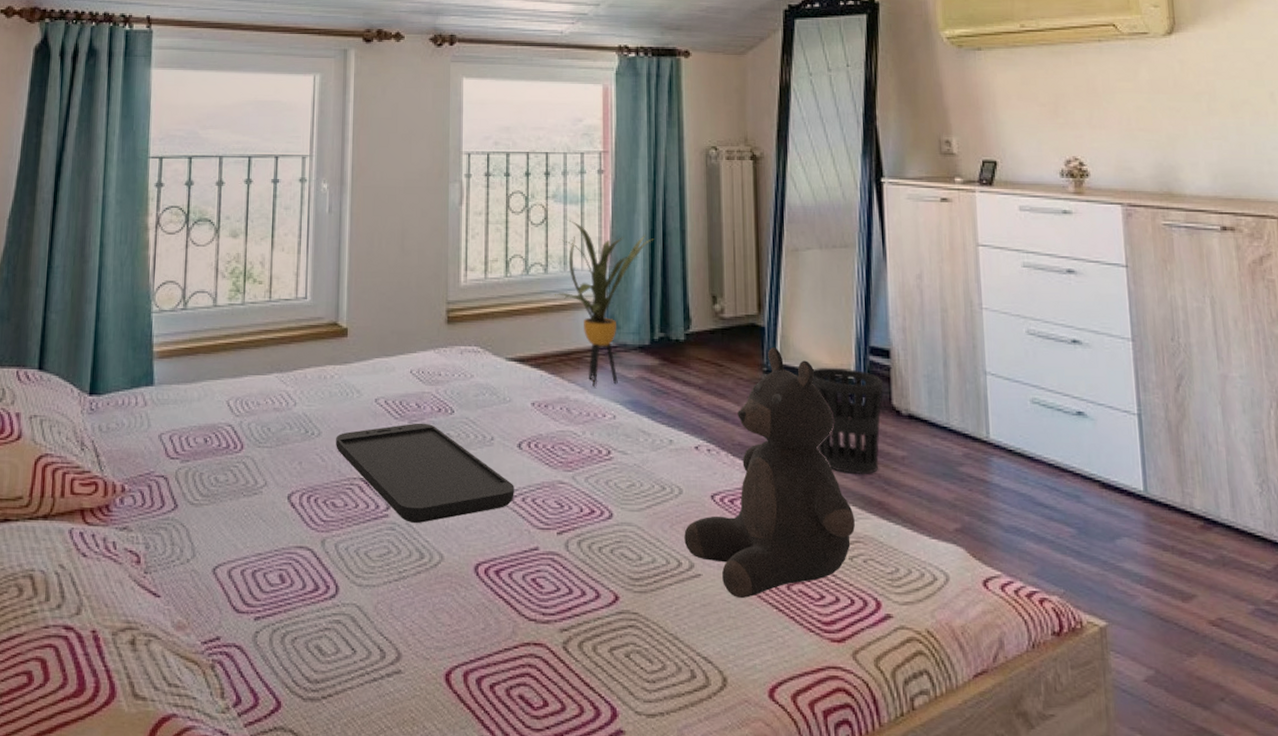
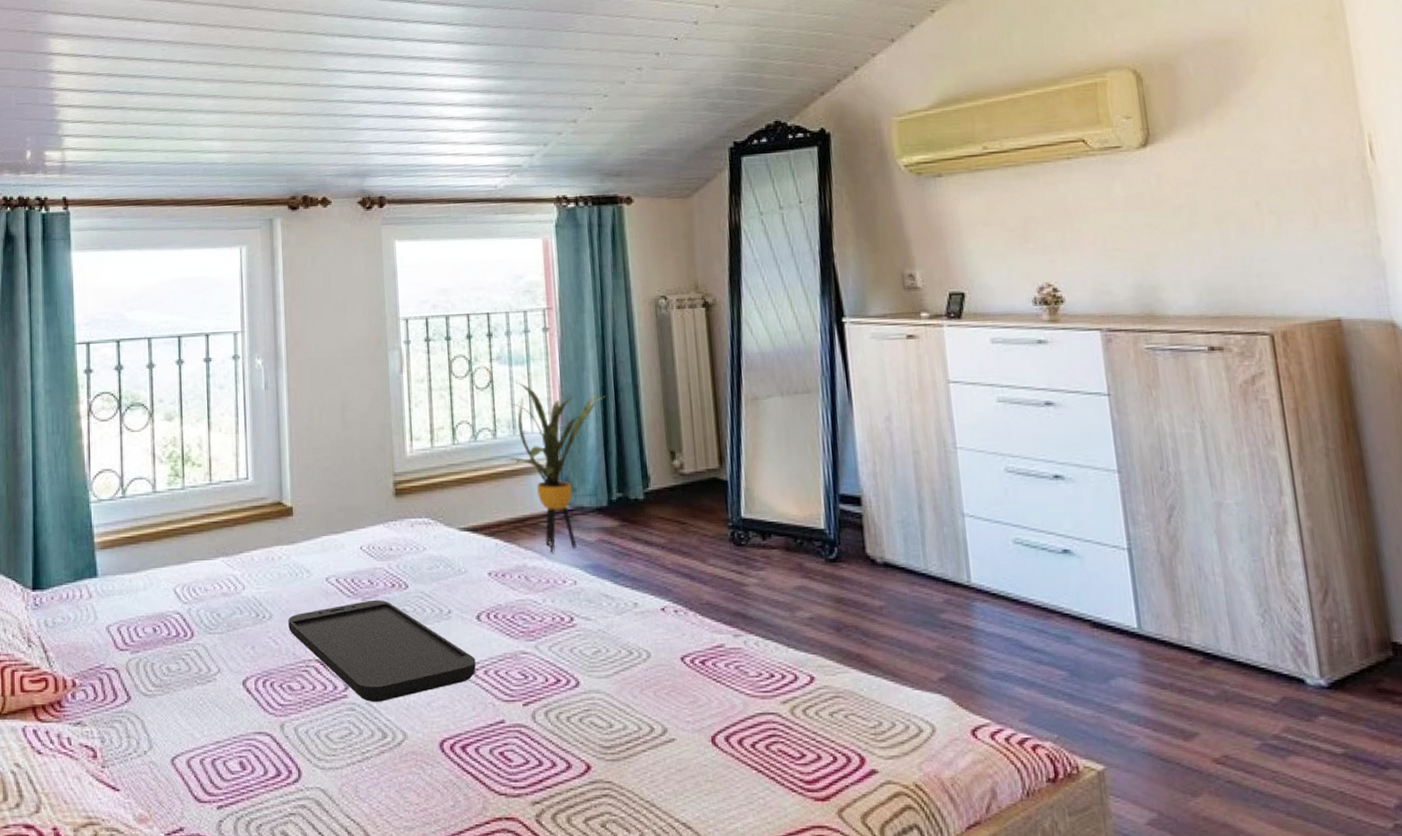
teddy bear: present [684,347,855,598] -> none [655,501,834,761]
wastebasket: present [812,367,884,475] -> none [780,518,857,628]

